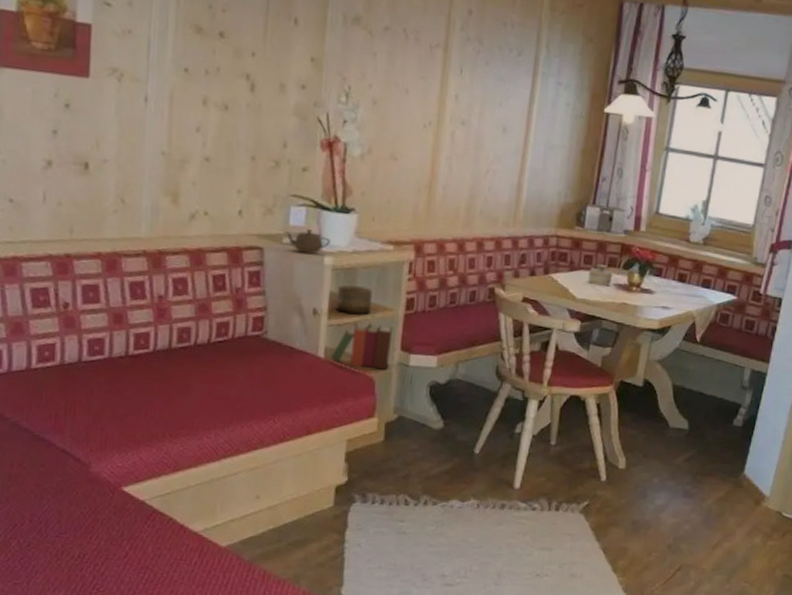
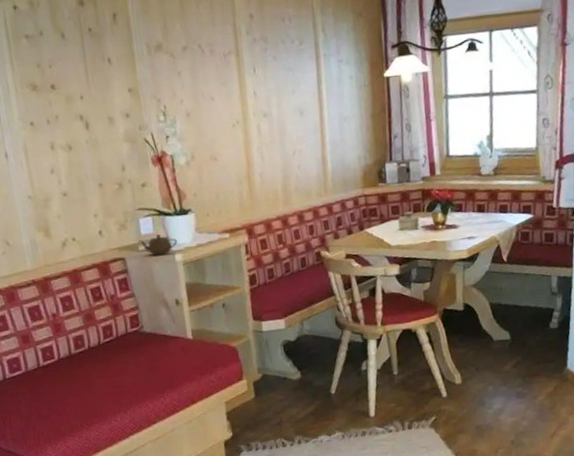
books: present [331,324,393,370] -> none [197,301,246,341]
decorative box: present [336,285,373,315] -> none [191,273,223,299]

